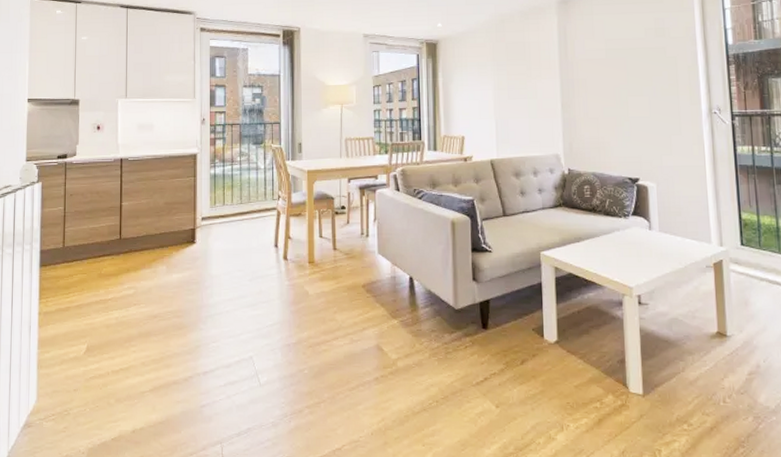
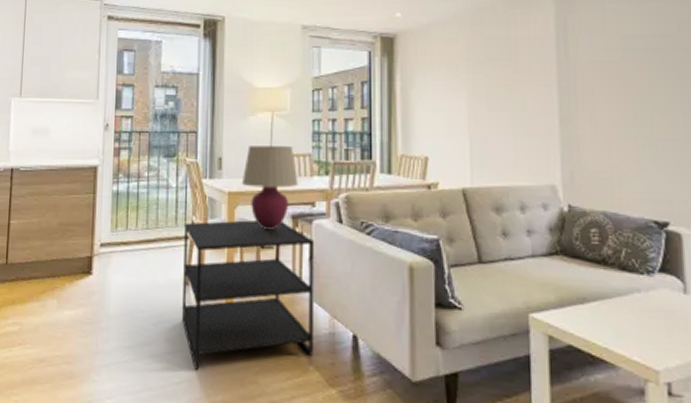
side table: none [272,192,380,314] -> present [182,220,315,370]
table lamp: none [318,132,364,198] -> present [241,146,298,229]

